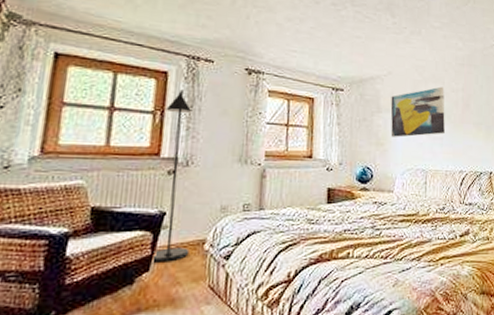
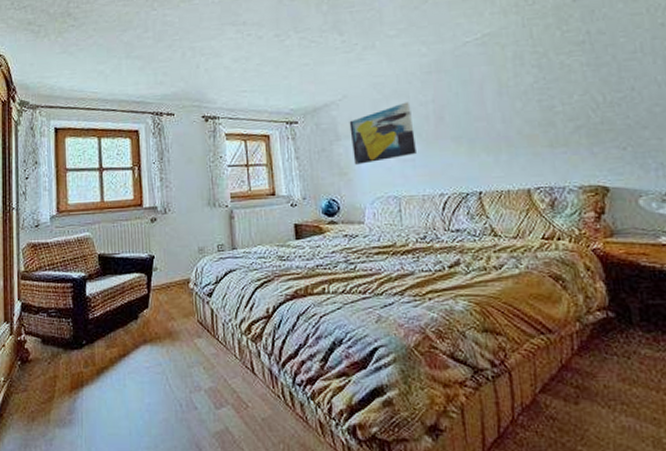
floor lamp: present [150,89,192,263] -> none [142,144,178,300]

